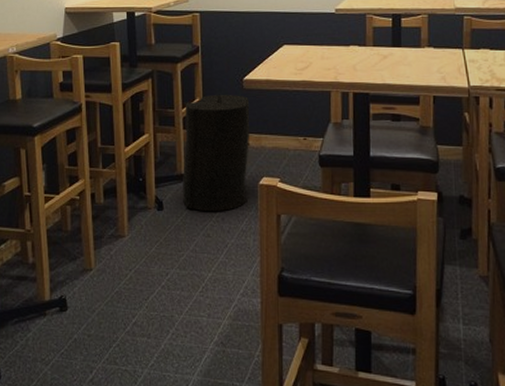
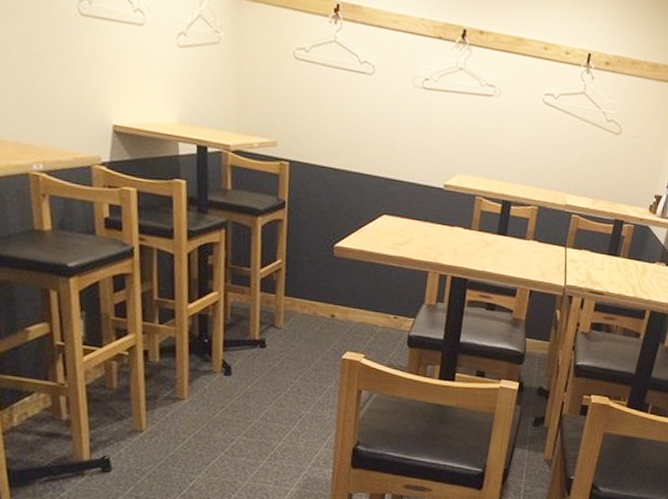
trash can: present [183,94,250,212] -> none [255,257,340,382]

